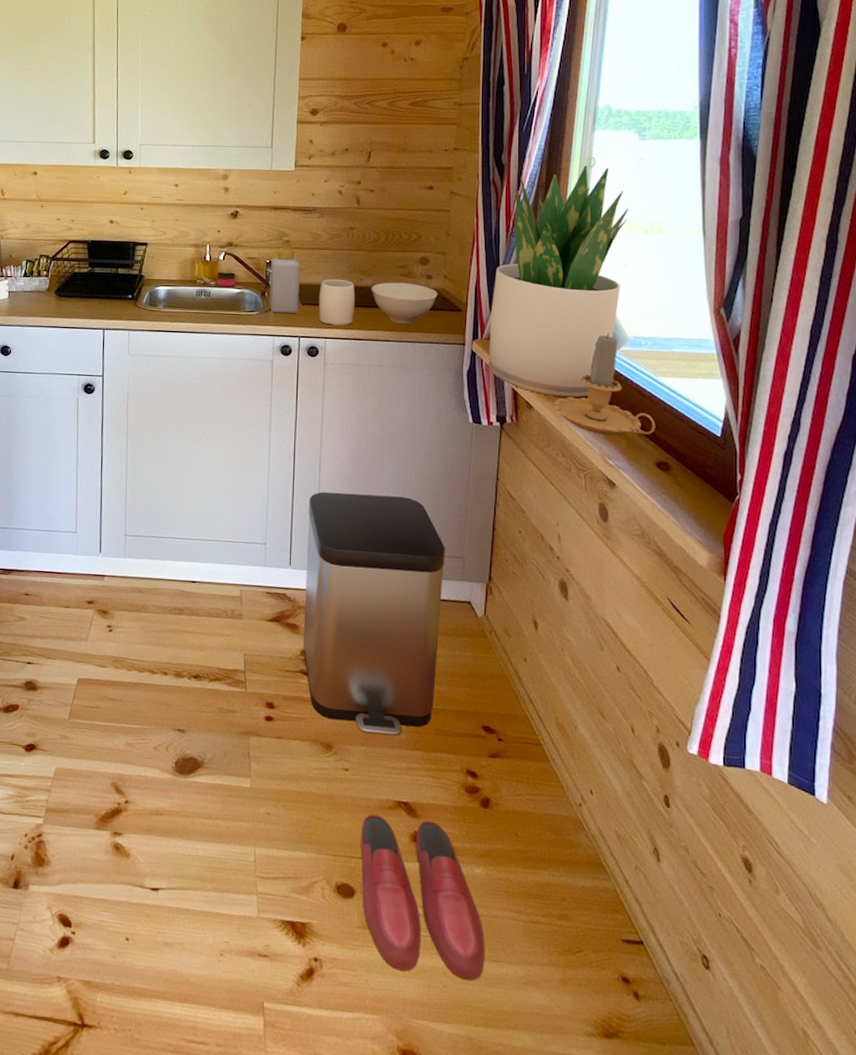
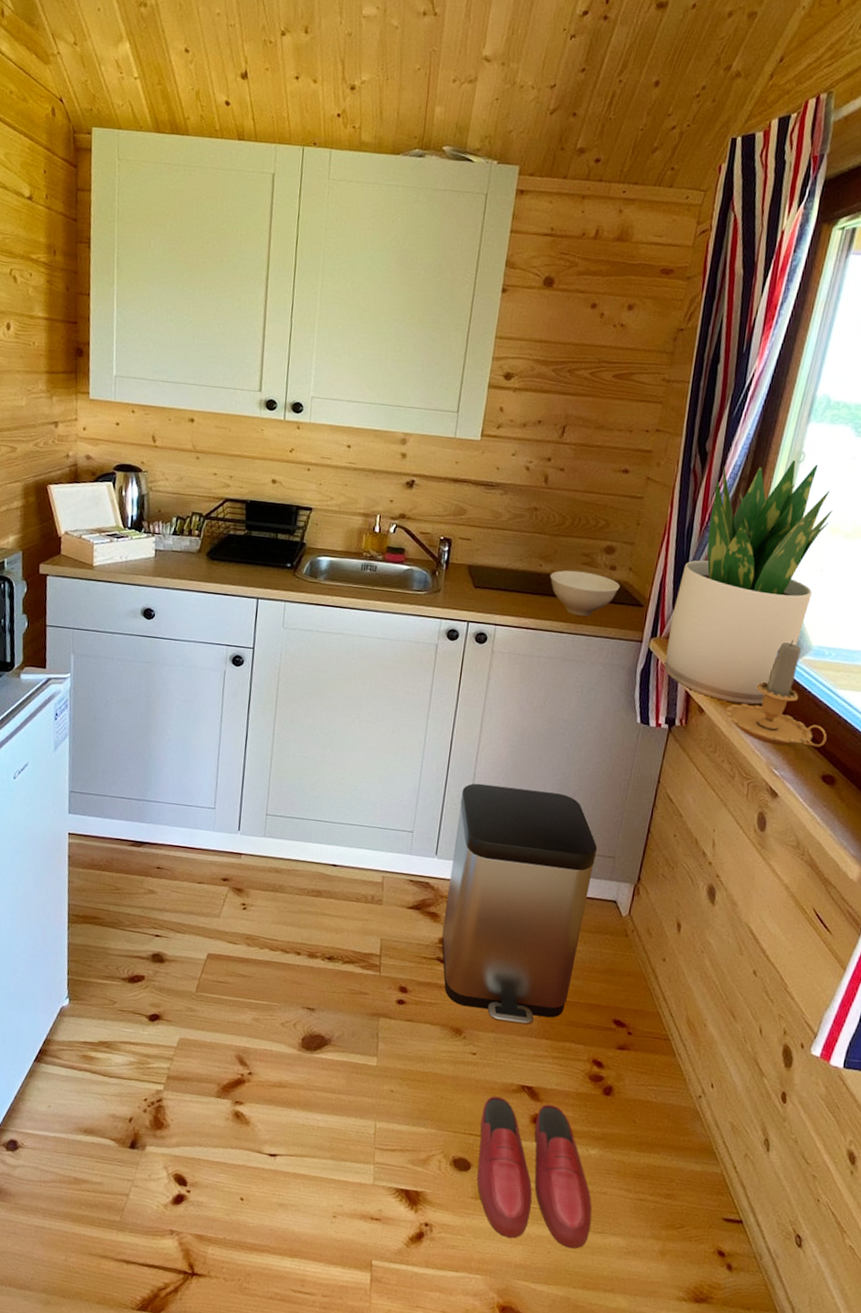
soap bottle: present [269,236,300,314] -> none [439,512,477,597]
mug: present [318,278,356,326] -> none [491,562,533,613]

